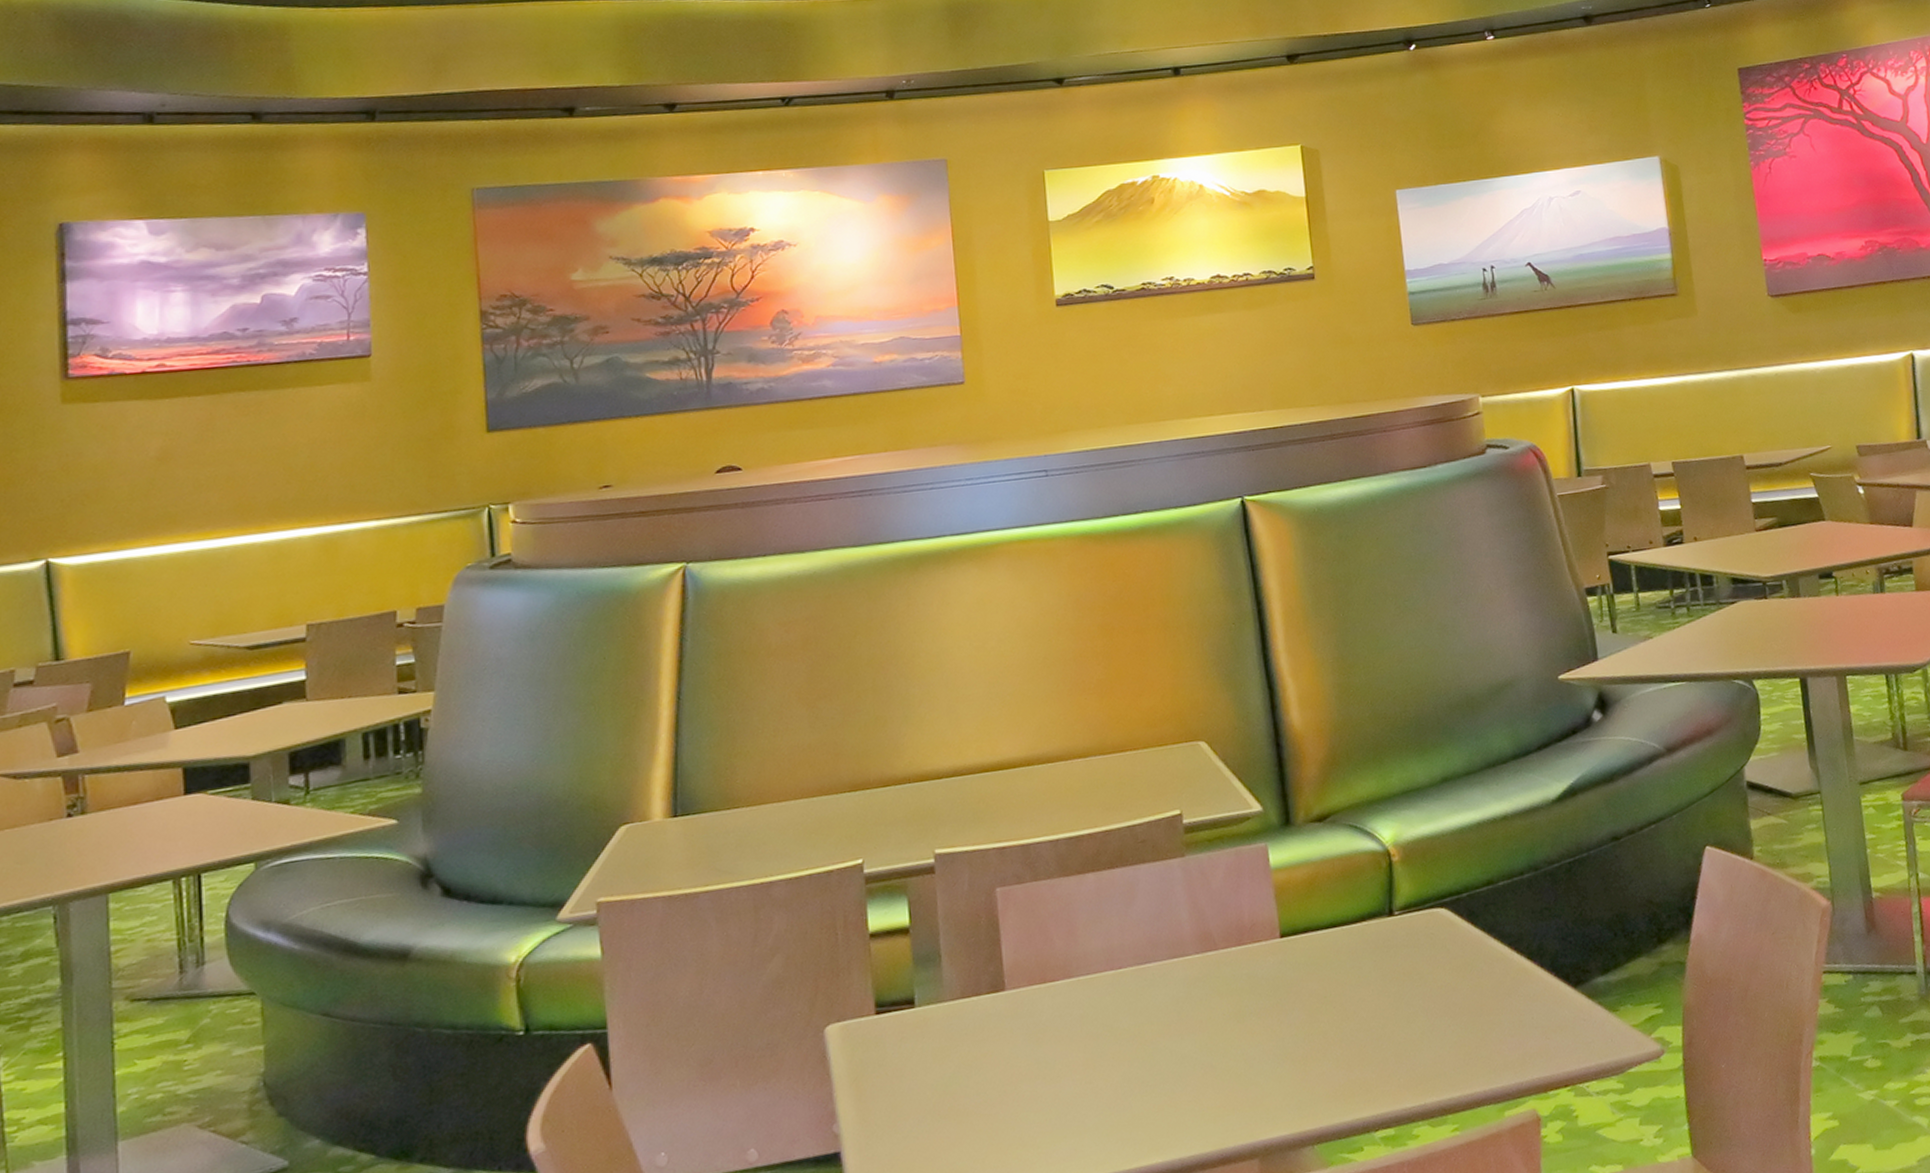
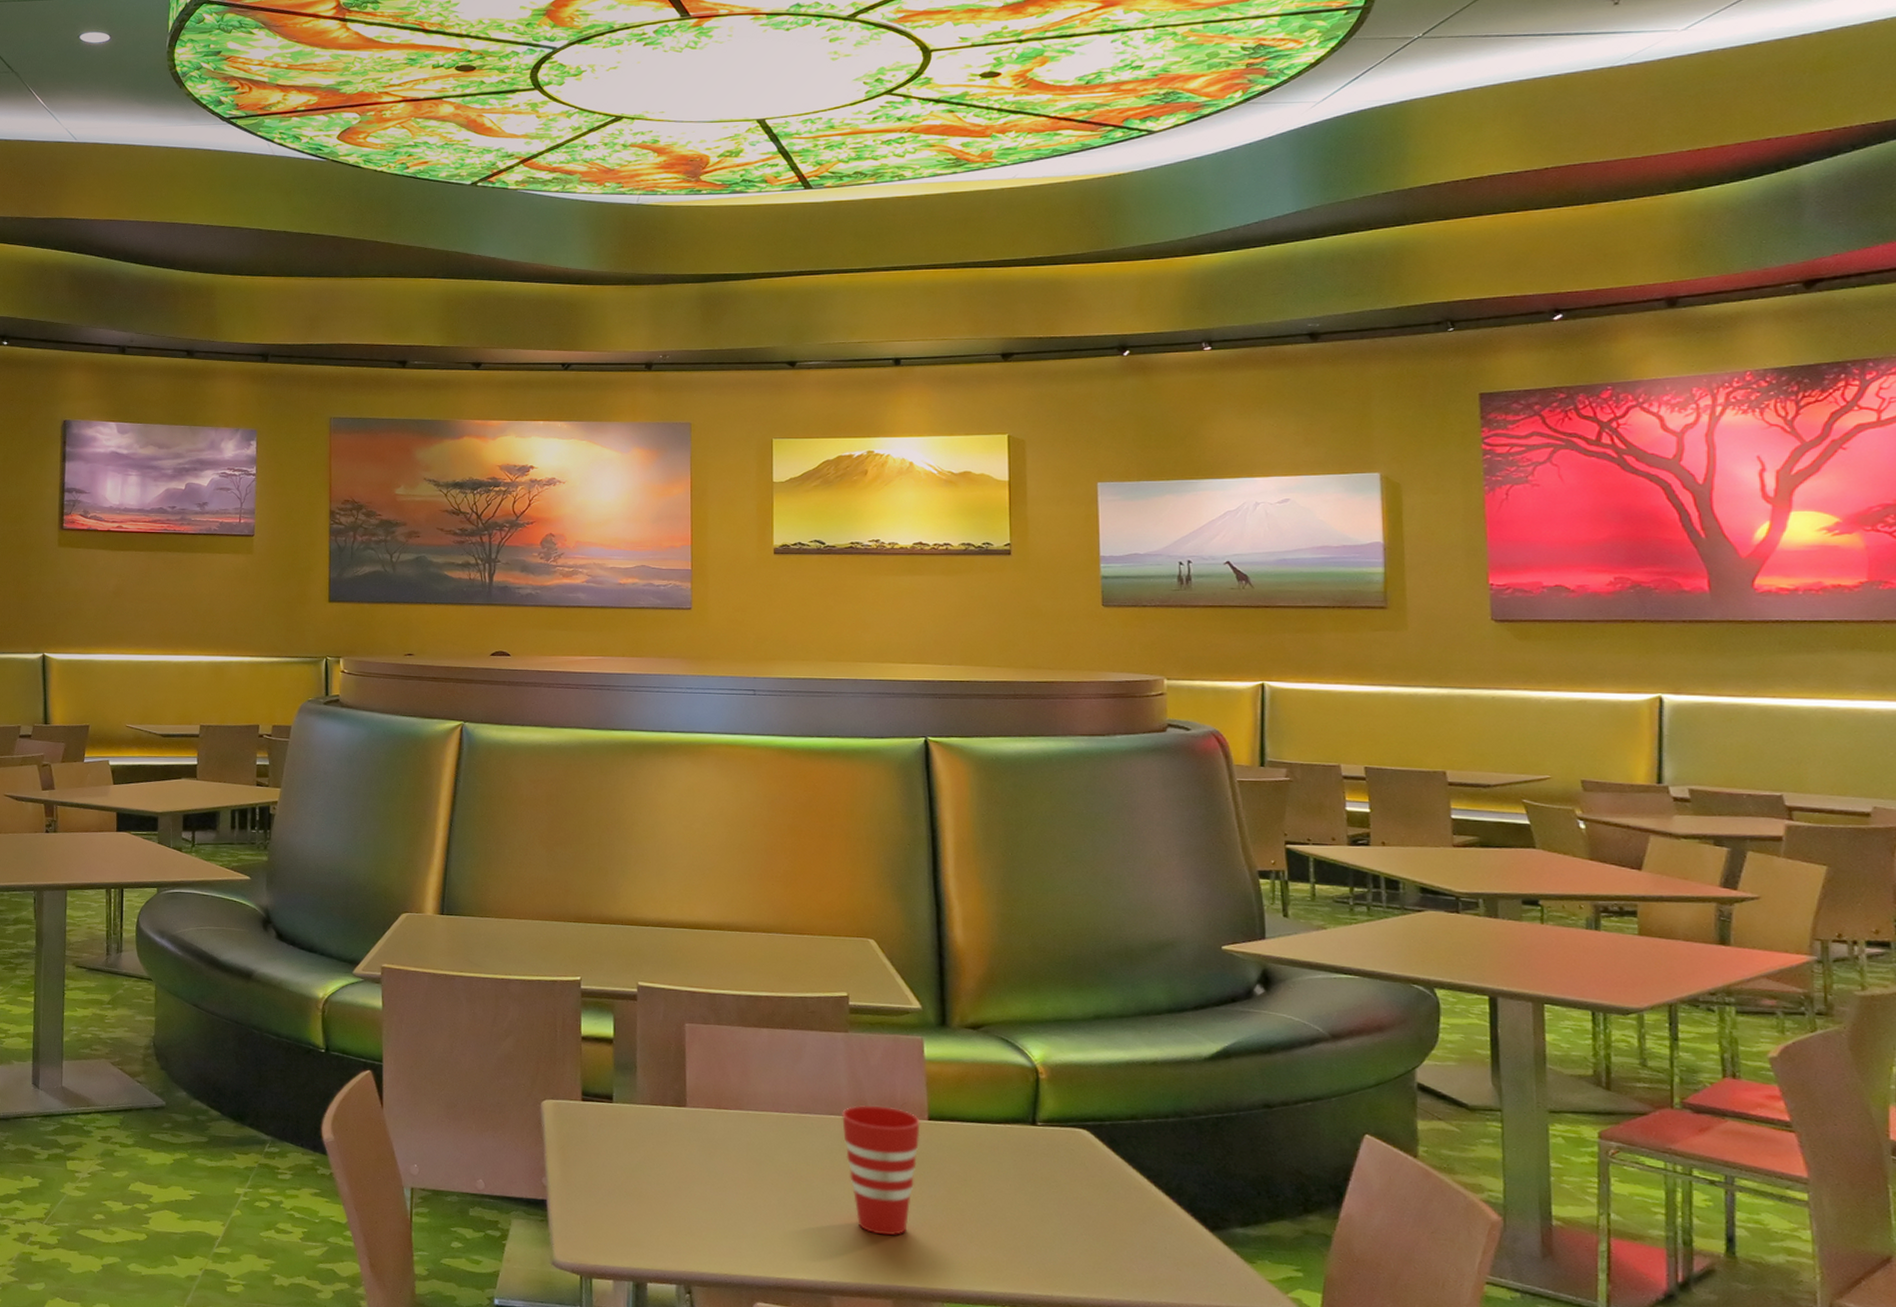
cup: none [1185,933,1273,1086] -> present [842,1105,920,1236]

